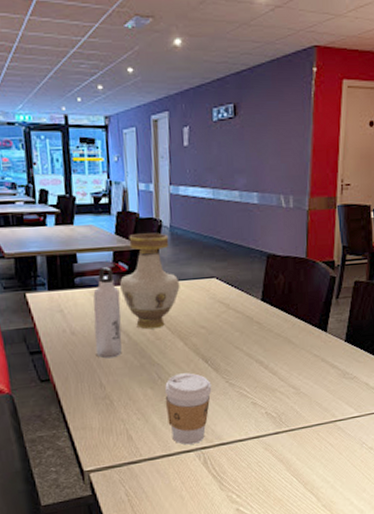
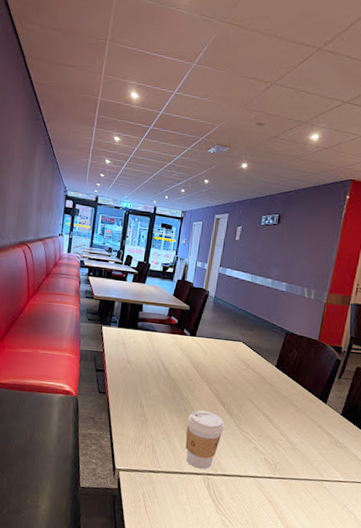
water bottle: present [93,267,122,359] -> none [142,318,168,387]
vase: present [120,233,180,330] -> none [169,298,214,372]

